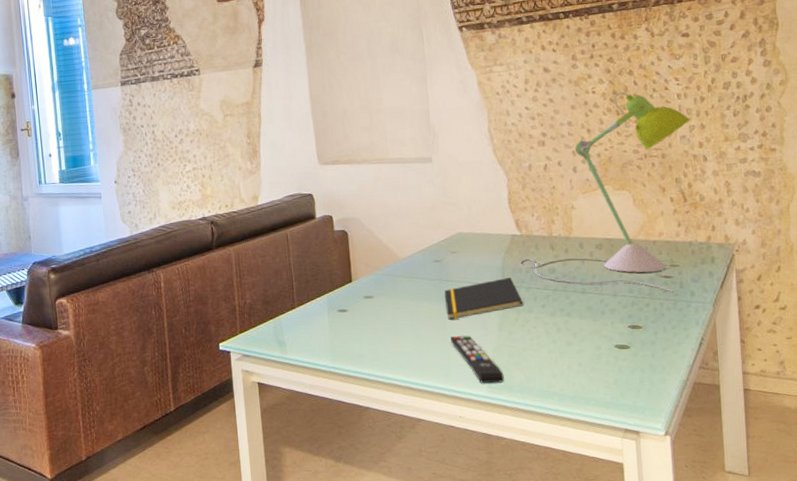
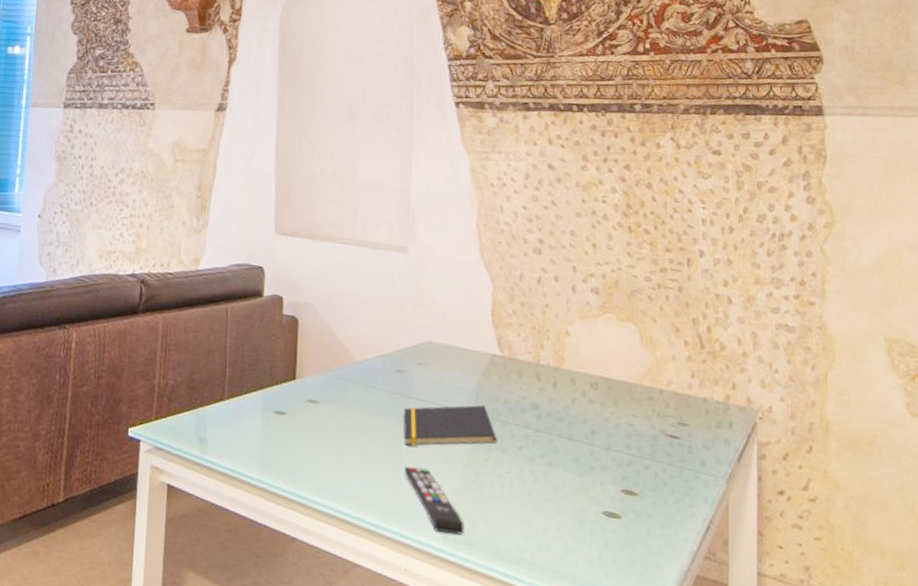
desk lamp: present [520,91,691,293] -> none [497,206,715,458]

